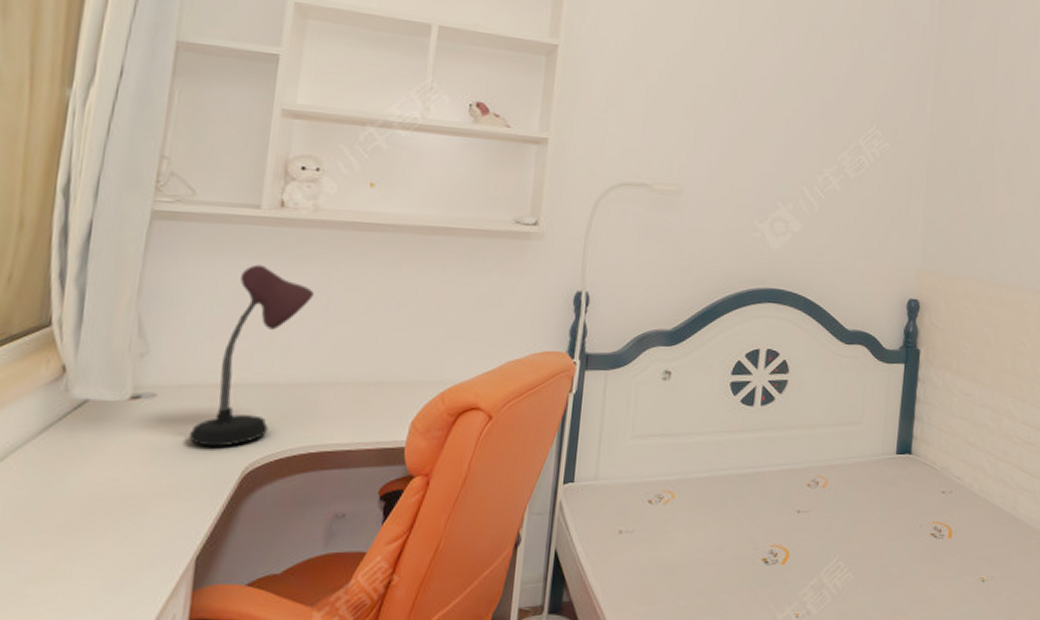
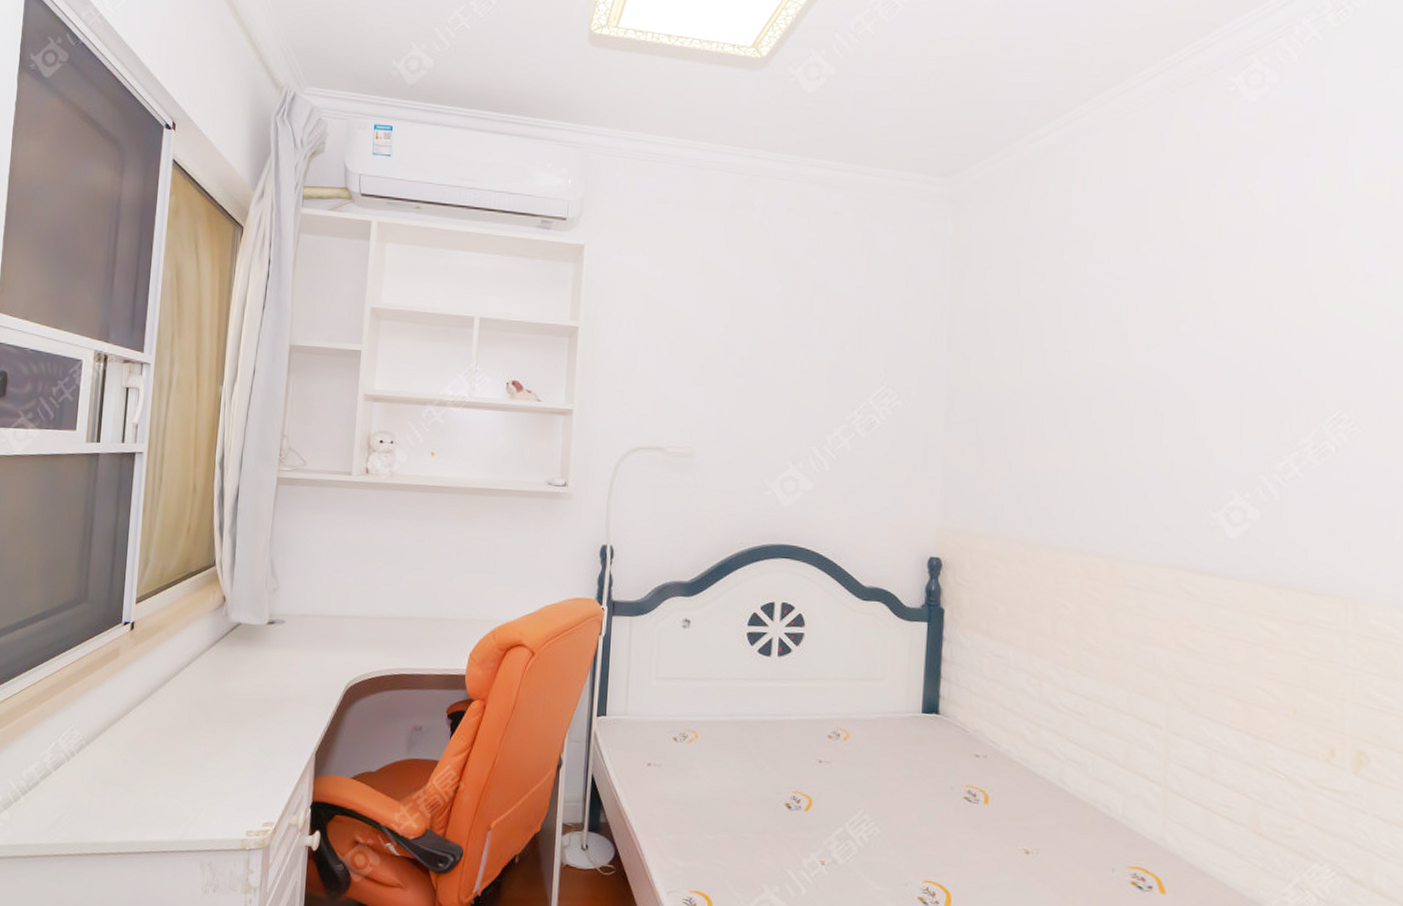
desk lamp: present [188,264,314,447] -> none [307,520,392,665]

